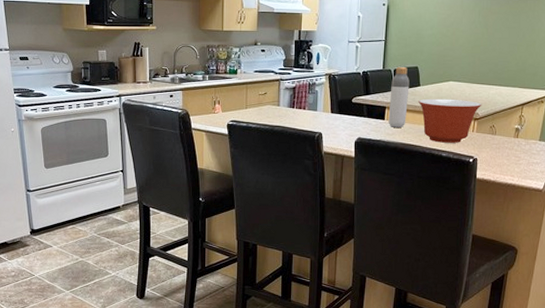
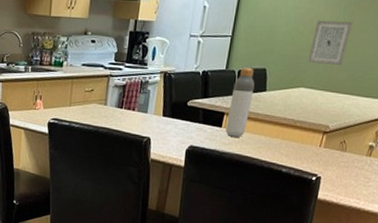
mixing bowl: present [418,98,482,143] -> none [262,106,335,158]
wall art: none [452,23,488,61] -> present [307,20,353,66]

